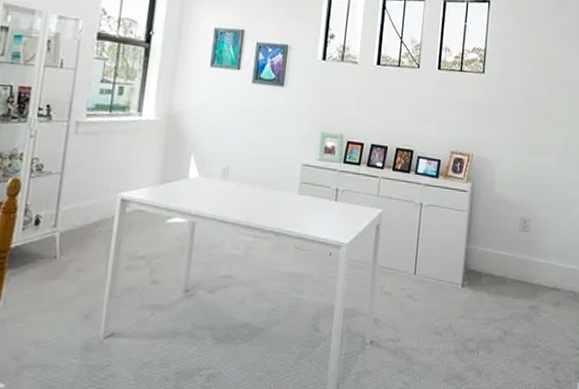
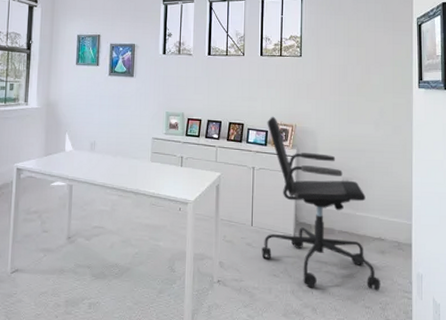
office chair: none [423,142,553,349] -> present [261,116,381,291]

